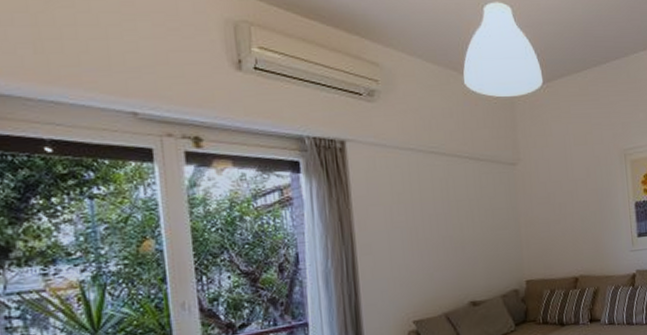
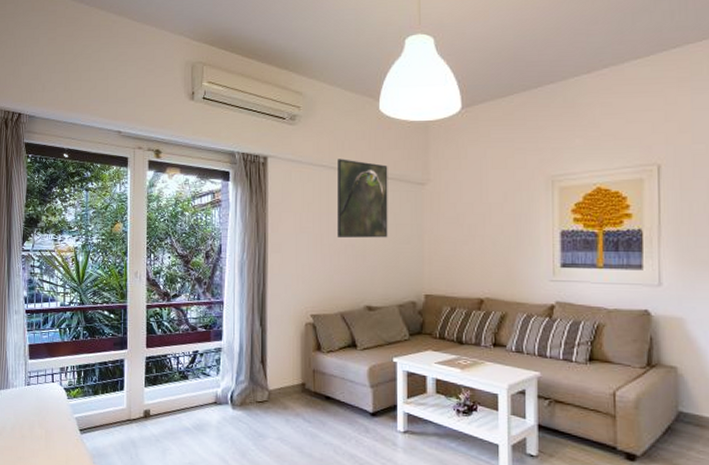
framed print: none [426,140,486,230] -> present [336,159,388,238]

